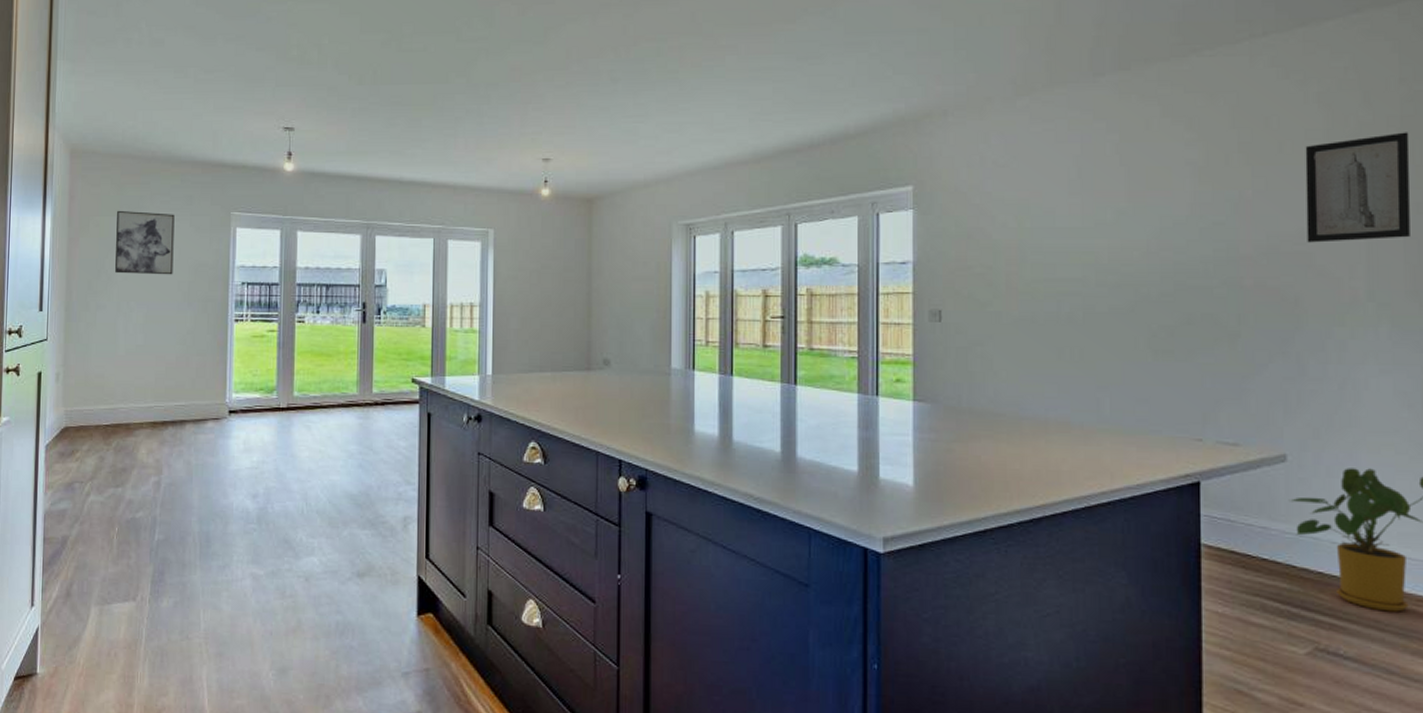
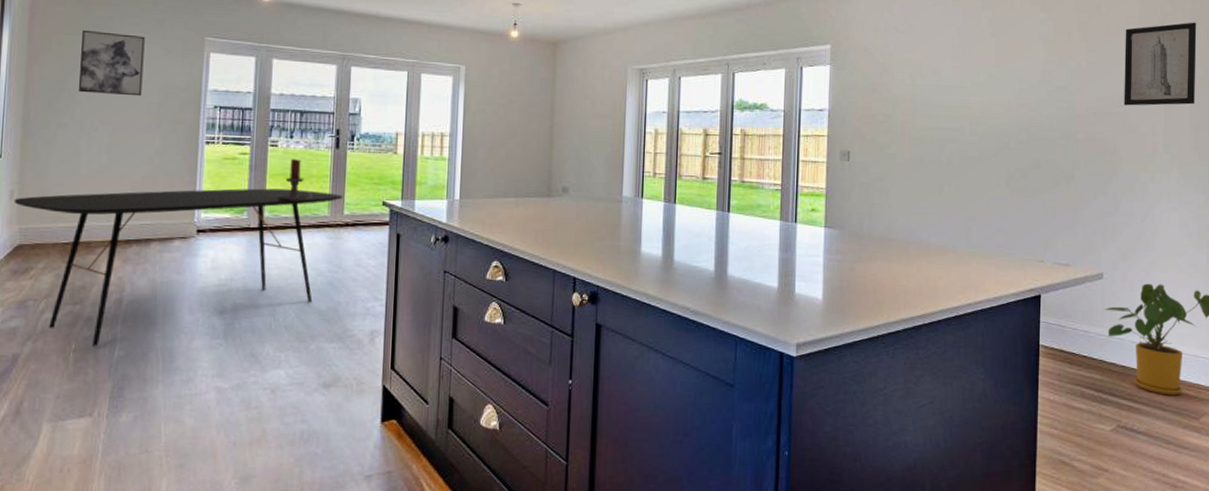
dining table: none [60,366,372,530] -> present [14,188,343,347]
candle holder: none [306,335,341,380] -> present [278,159,313,202]

